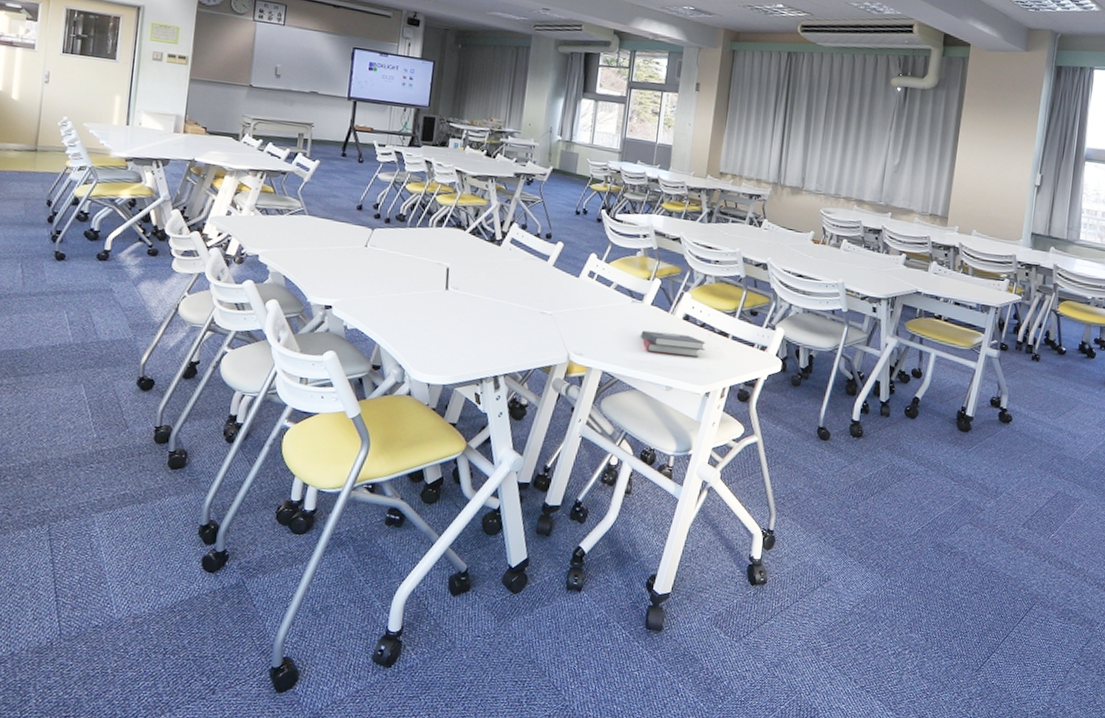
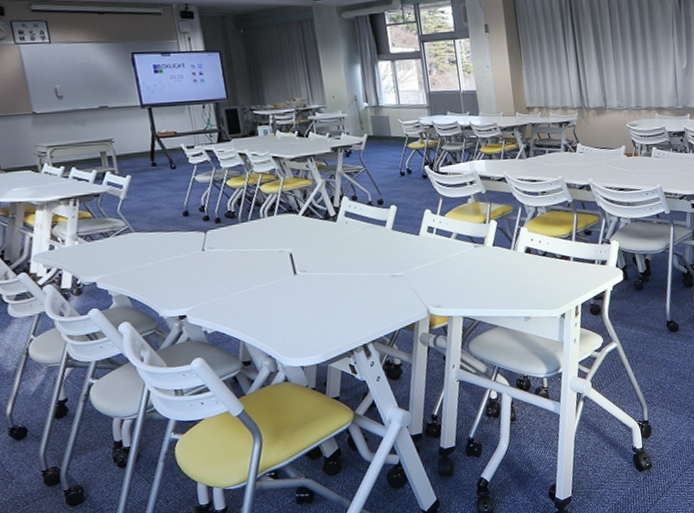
hardback book: present [641,330,706,358] -> none [490,266,552,290]

